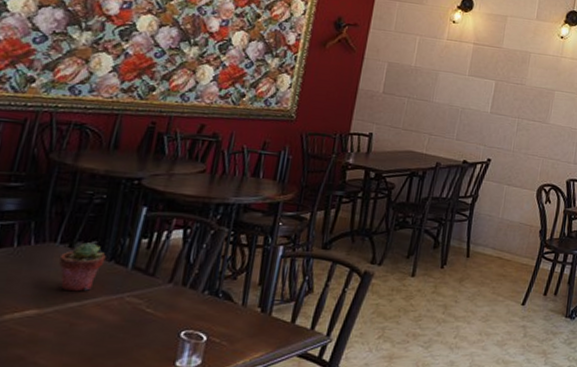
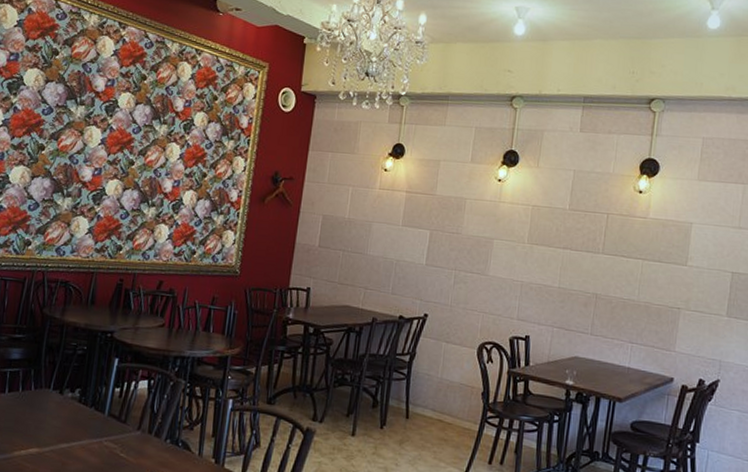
potted succulent: present [59,242,106,292] -> none [53,389,88,434]

